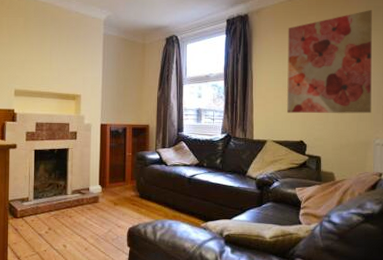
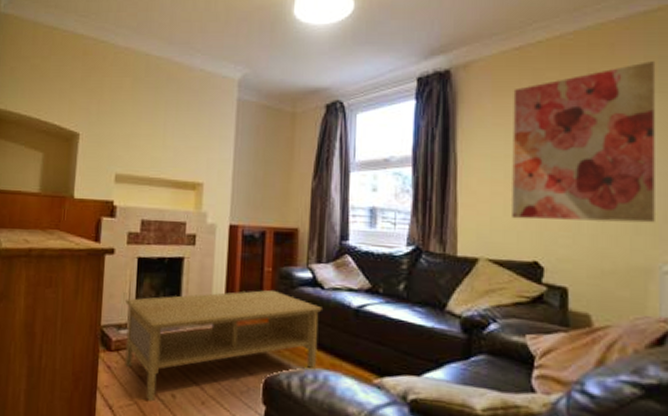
coffee table: none [27,168,167,251] -> present [125,289,322,402]

